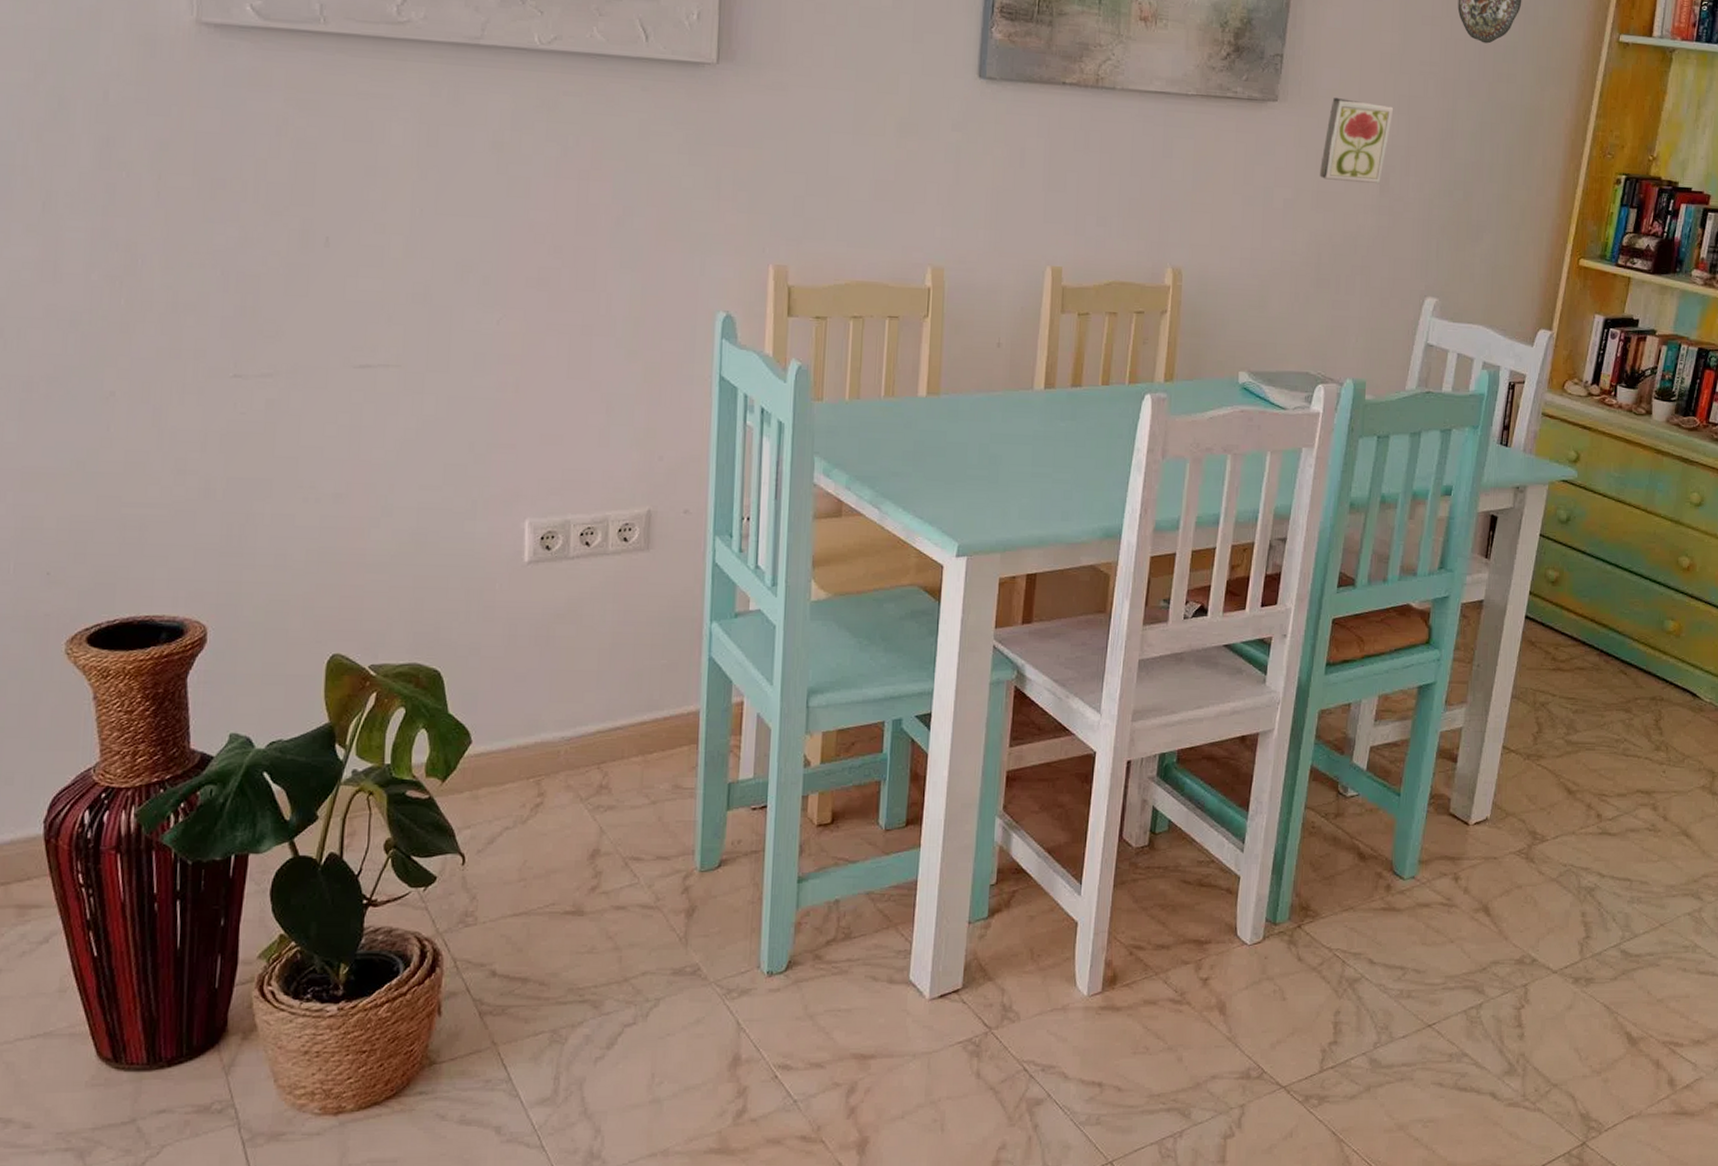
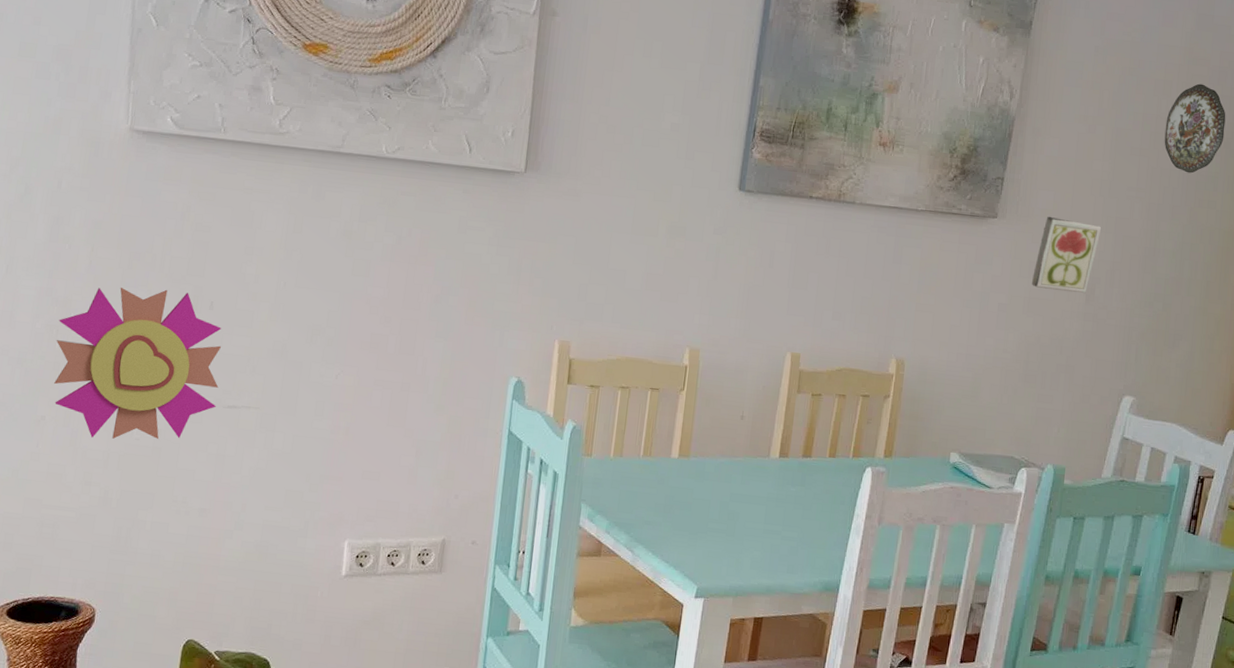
wall ornament: none [120,224,346,415] -> present [54,287,221,439]

